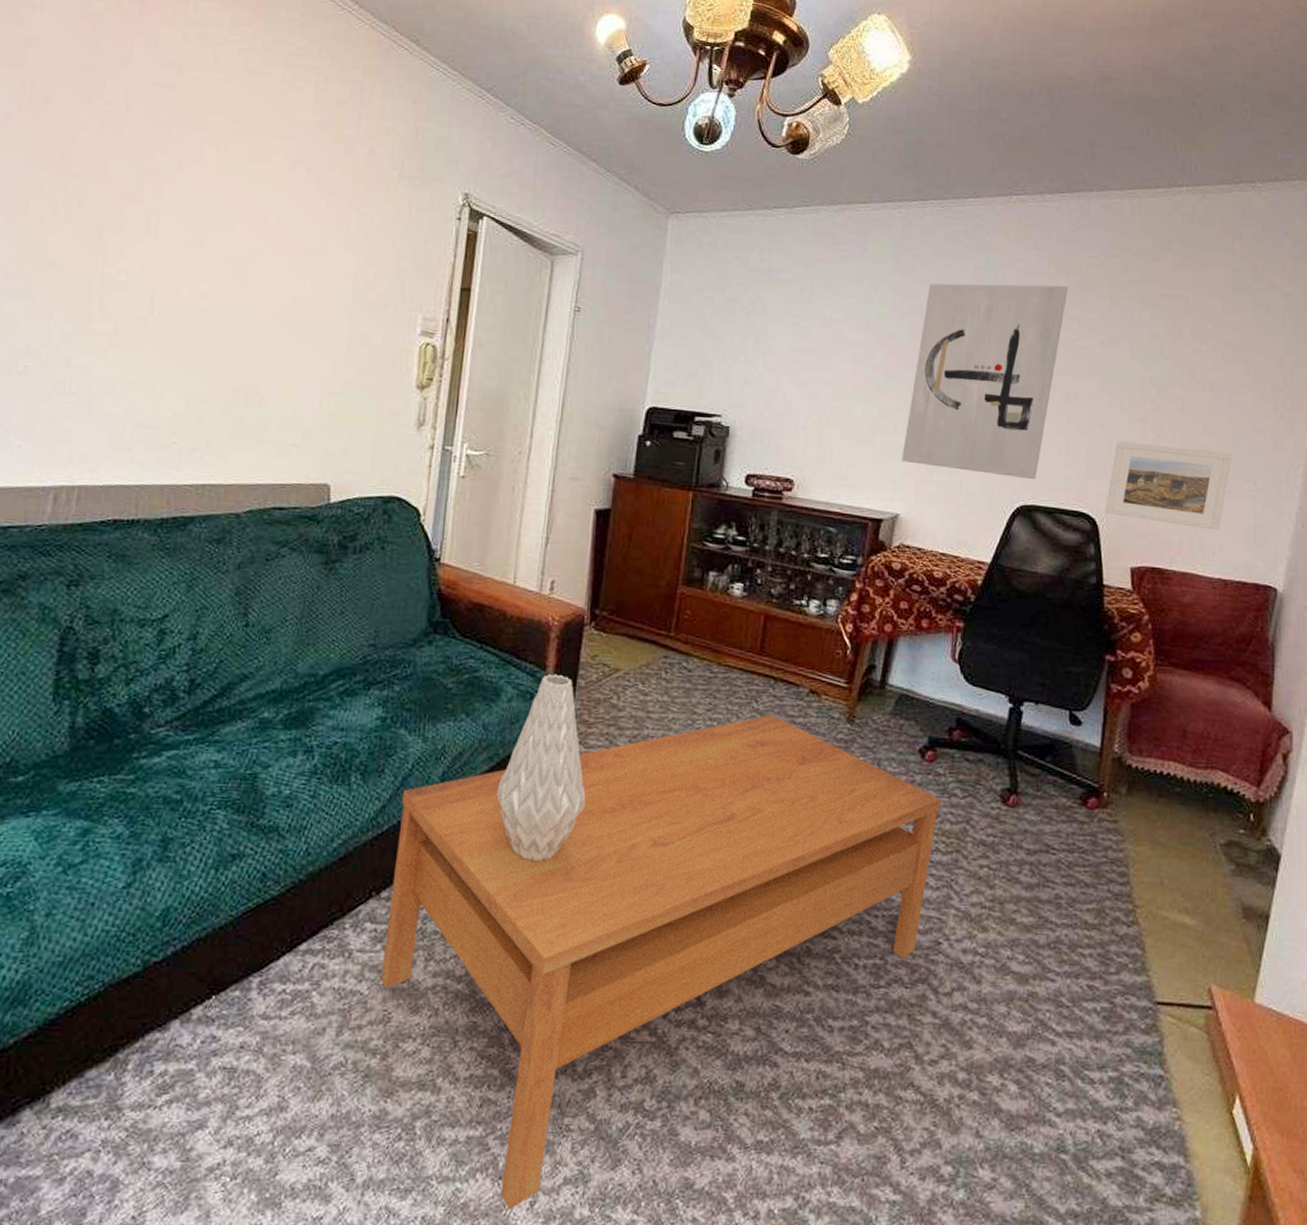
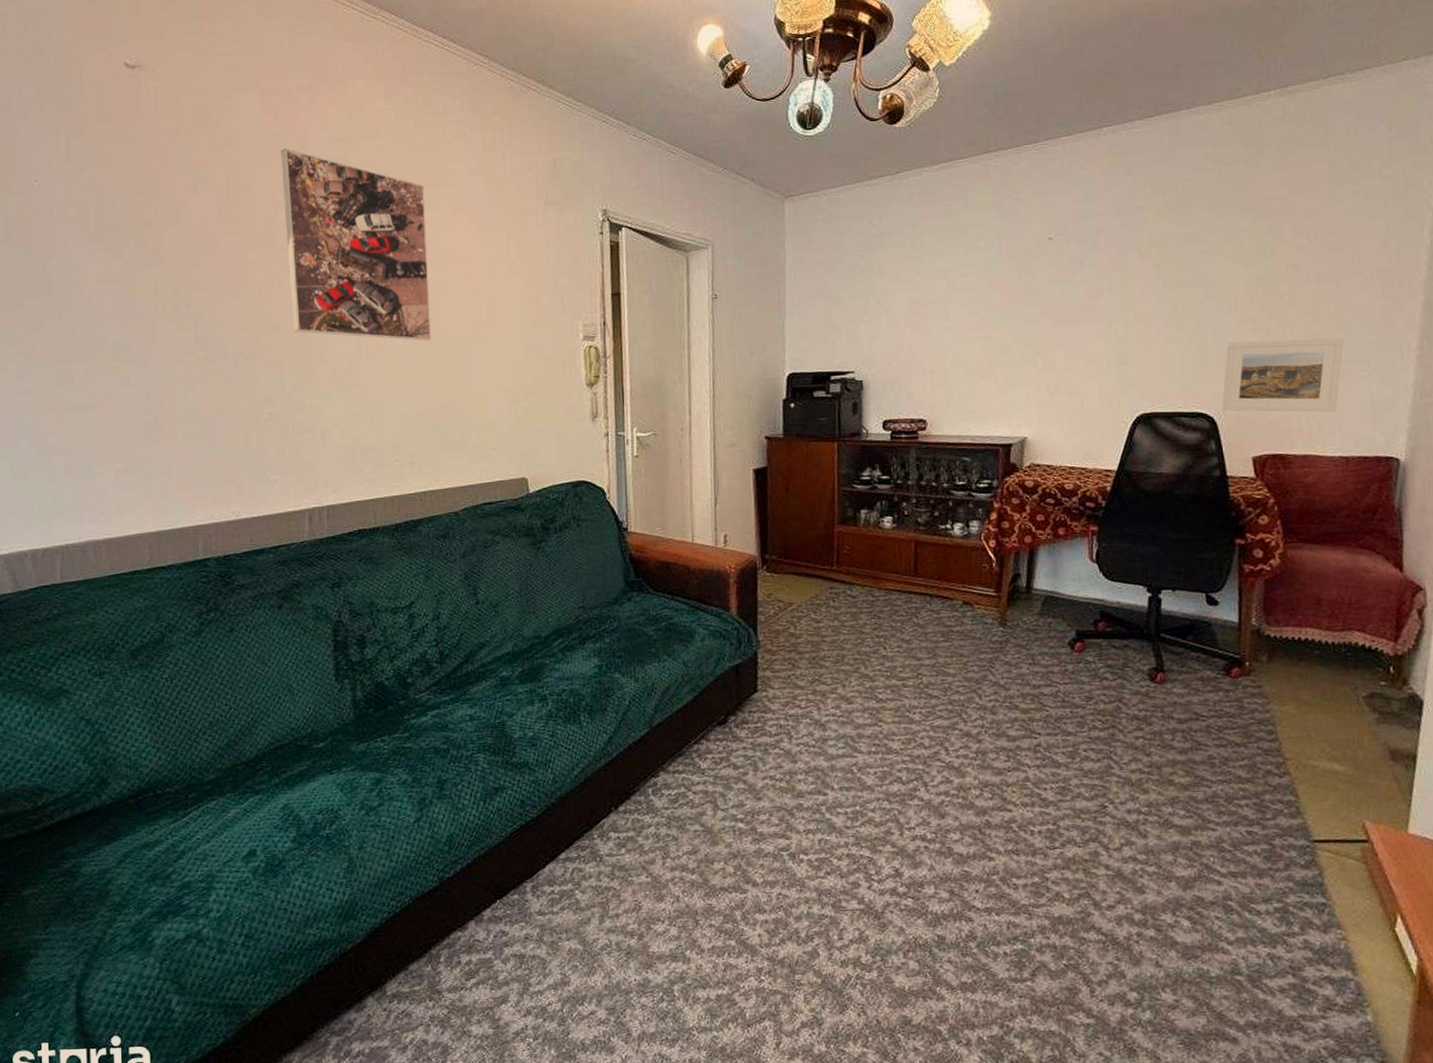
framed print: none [73,62,261,309] -> present [281,148,432,341]
coffee table: present [381,714,942,1210] -> none [624,626,1094,1051]
vase: present [497,673,586,862] -> none [702,613,779,771]
wall art: present [901,283,1068,480] -> none [1023,205,1166,390]

